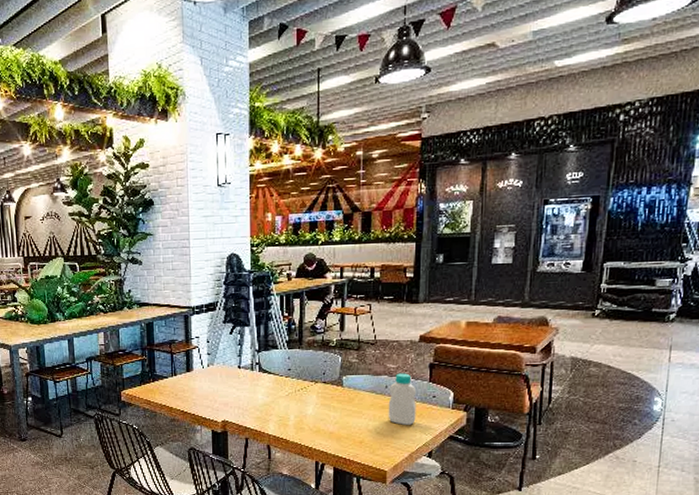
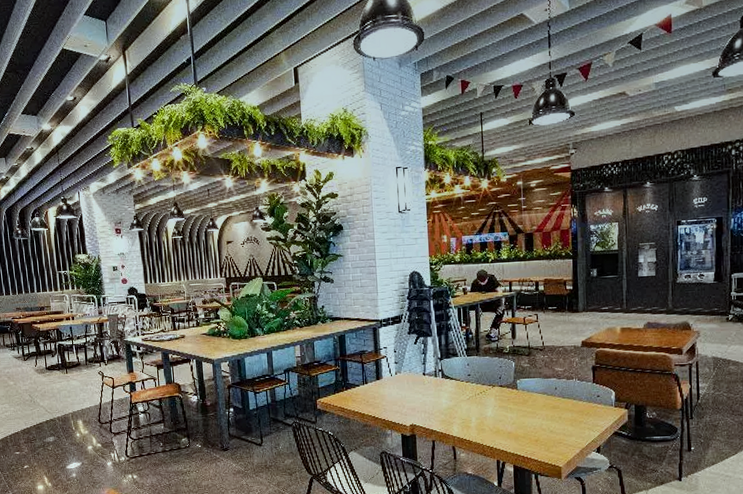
bottle: present [388,373,417,425] -> none [558,375,584,423]

